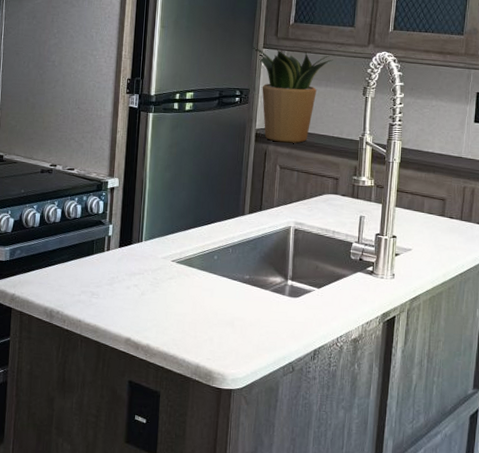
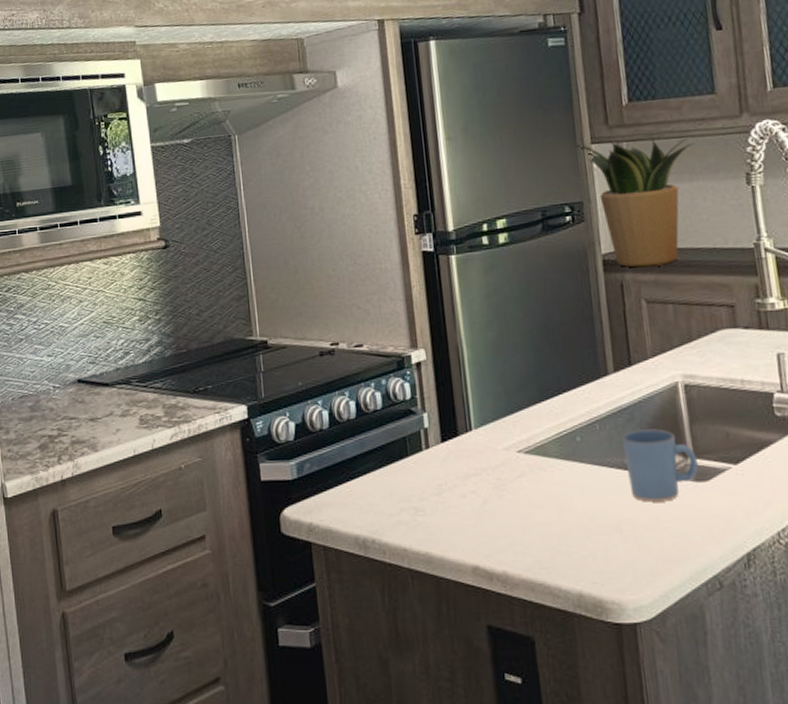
mug: none [245,256,294,308] -> present [622,429,698,502]

